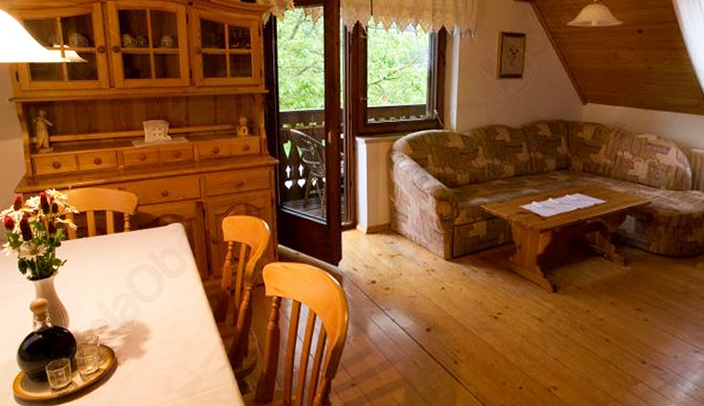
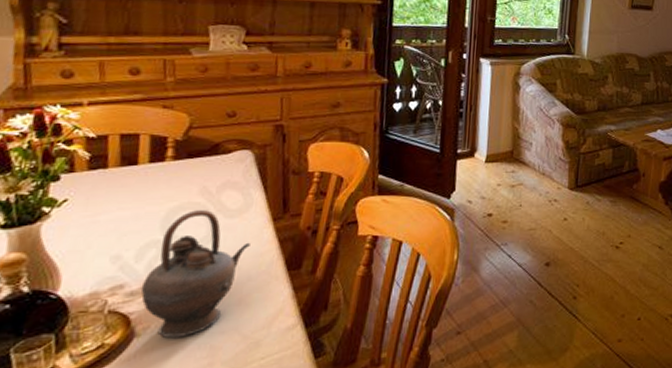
teapot: none [118,271,187,369] -> present [140,210,250,339]

